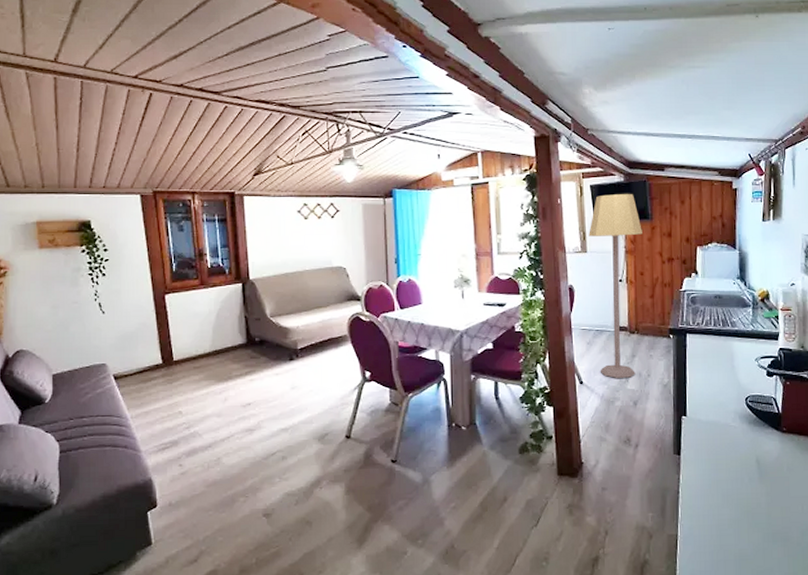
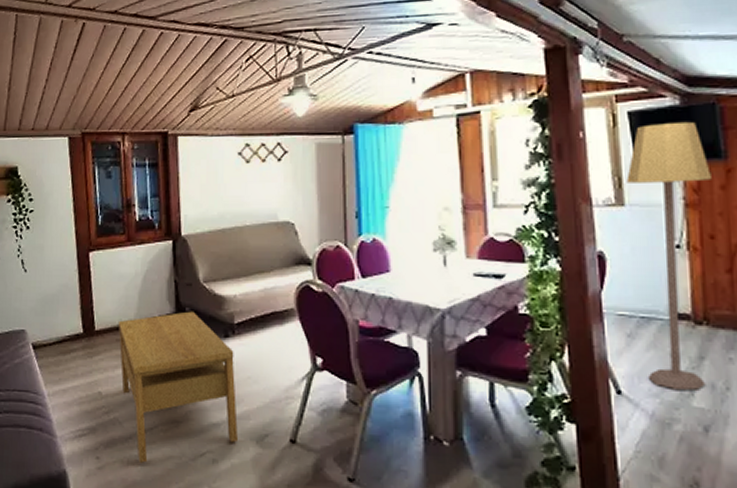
coffee table: none [194,341,303,466] -> present [118,311,238,463]

